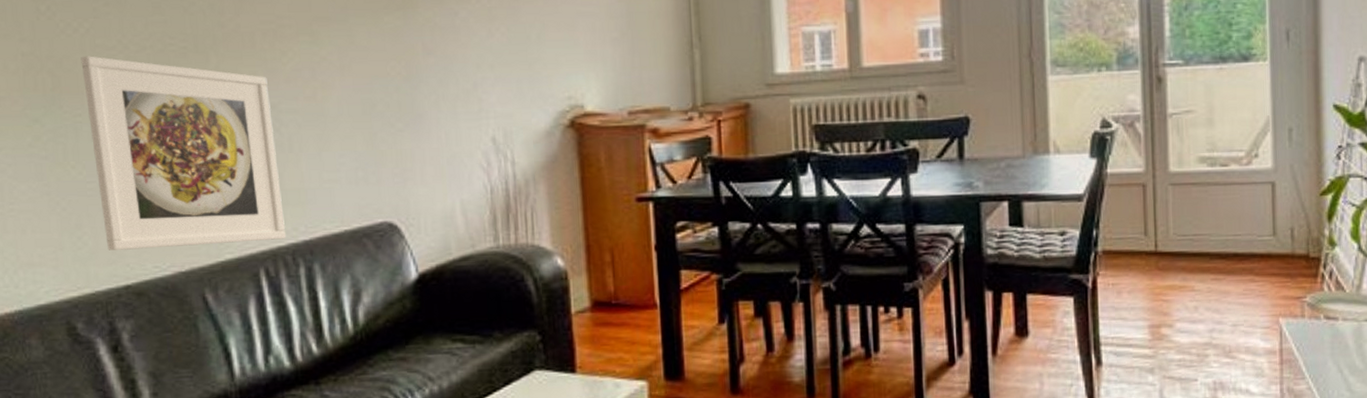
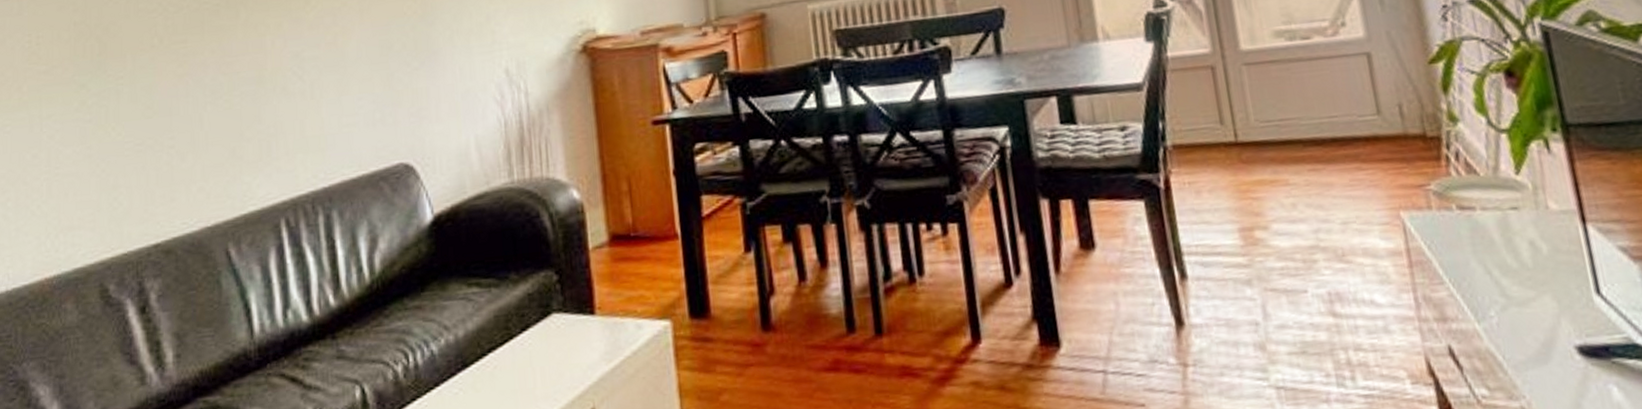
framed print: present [81,56,287,250] -> none [125,20,307,209]

